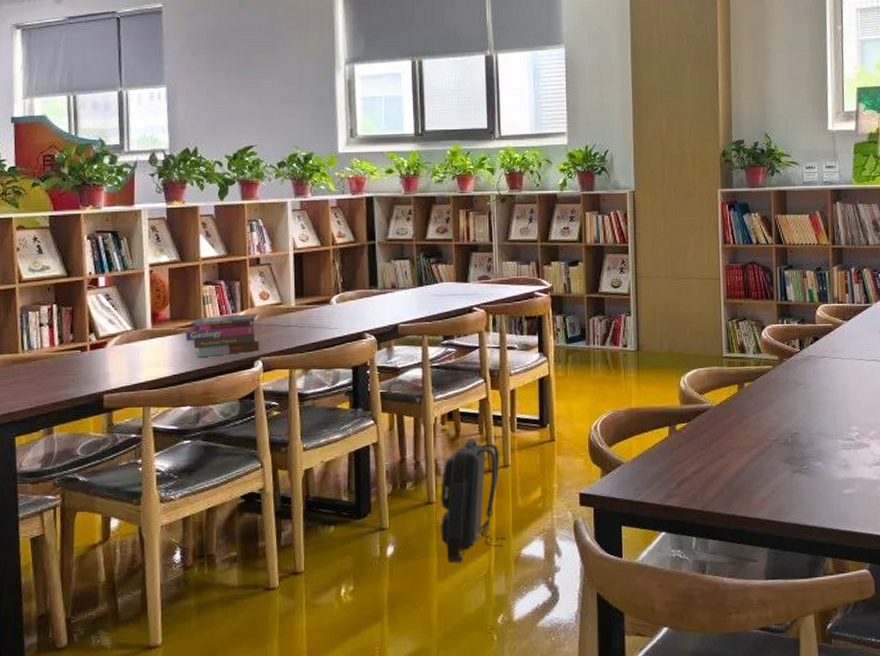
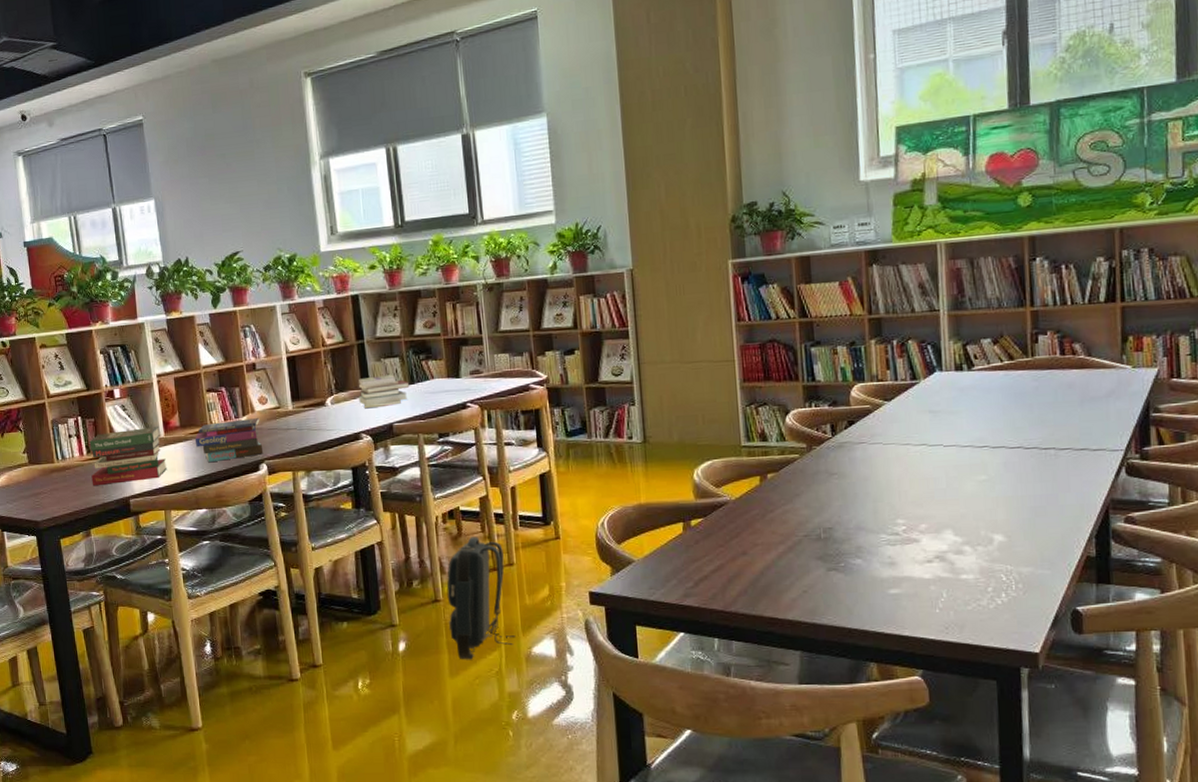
books: none [61,318,151,380] -> present [89,427,168,486]
books: none [366,276,418,309] -> present [359,375,410,409]

